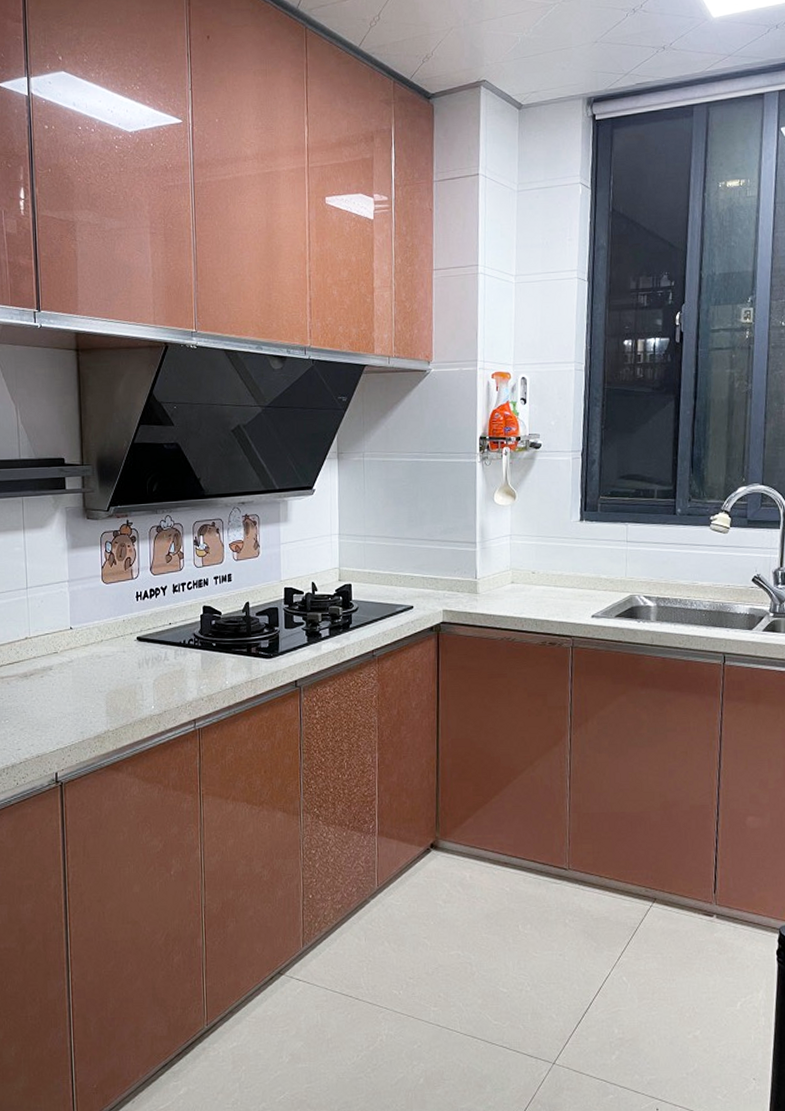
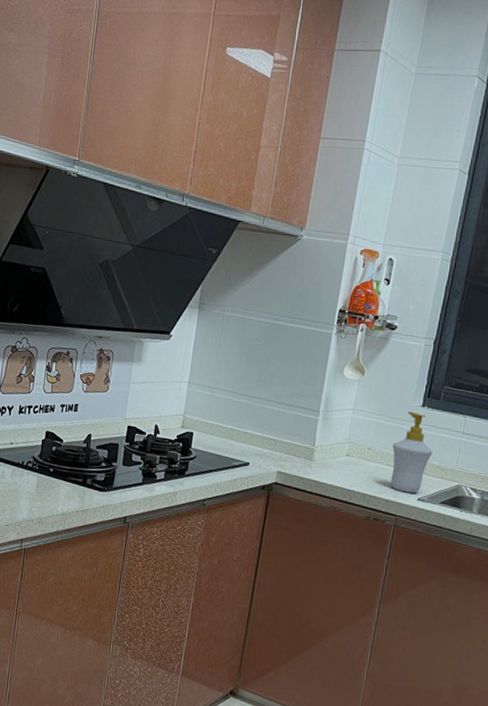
soap bottle: none [556,527,599,612] -> present [390,411,433,494]

